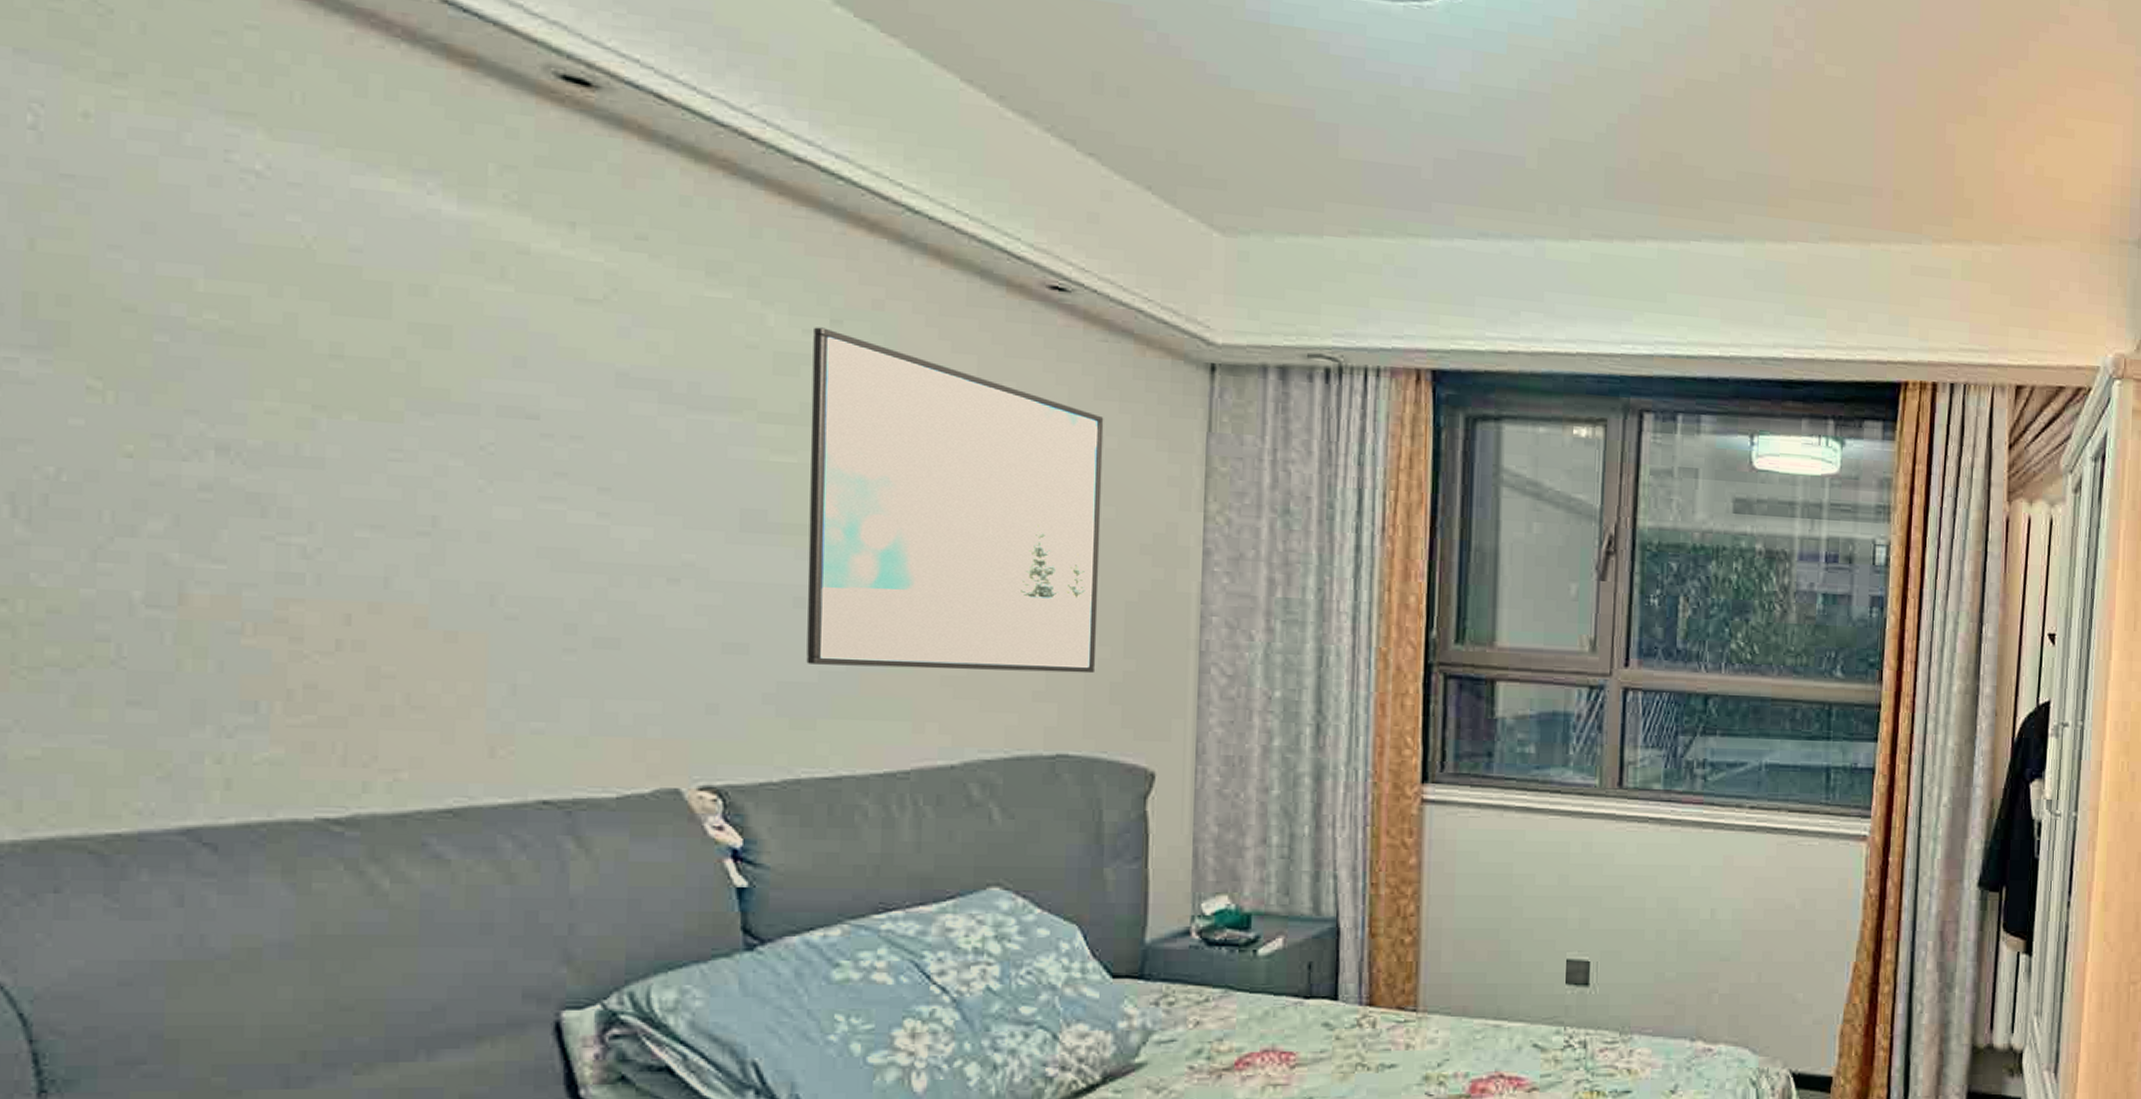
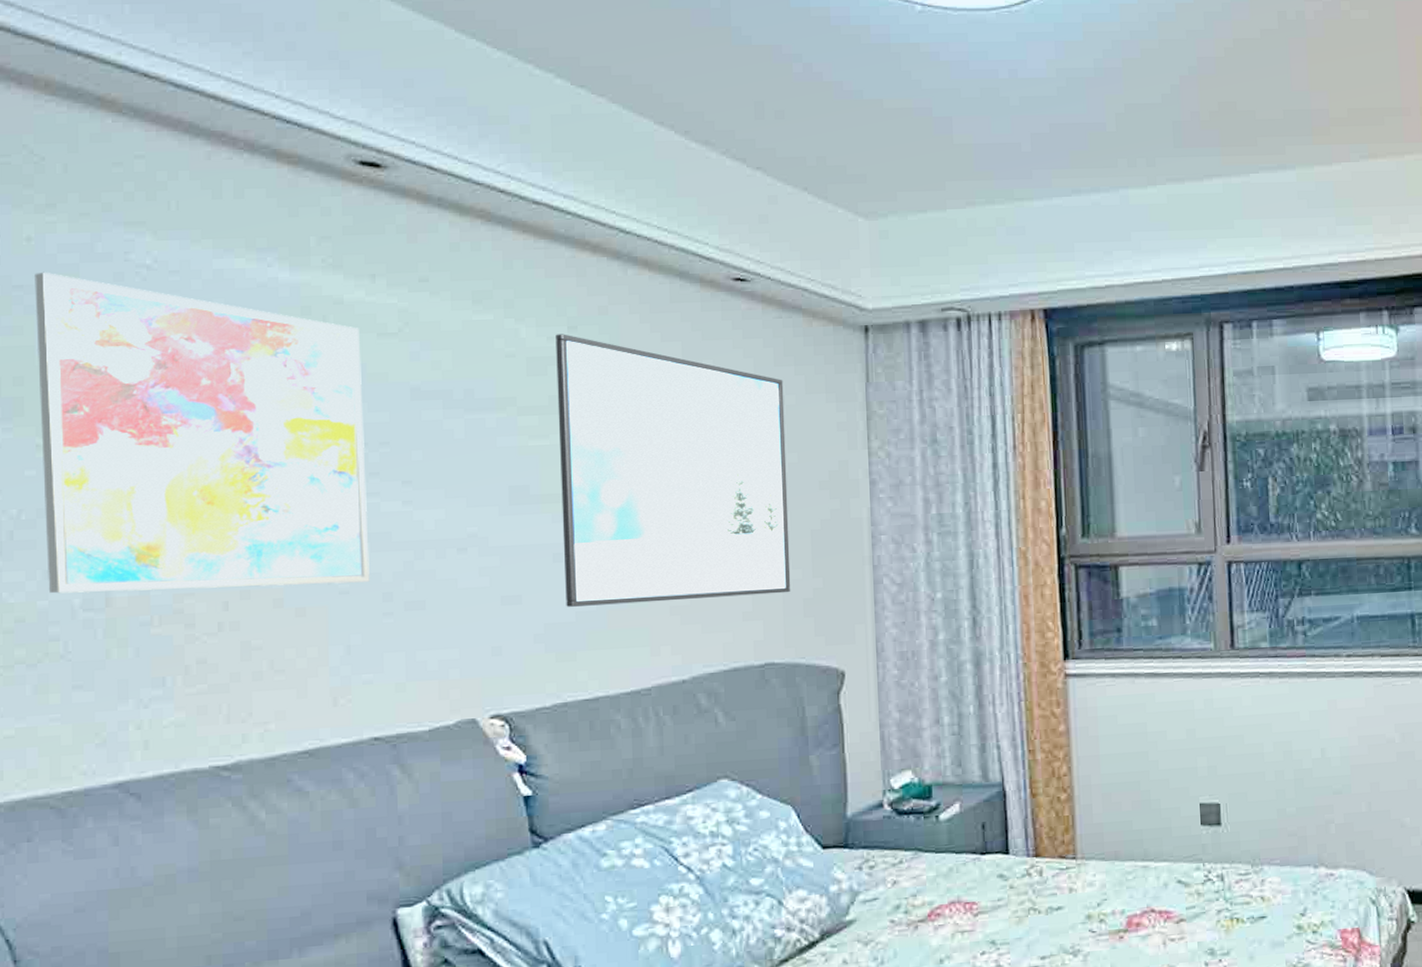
wall art: none [92,161,551,608] -> present [35,272,370,594]

